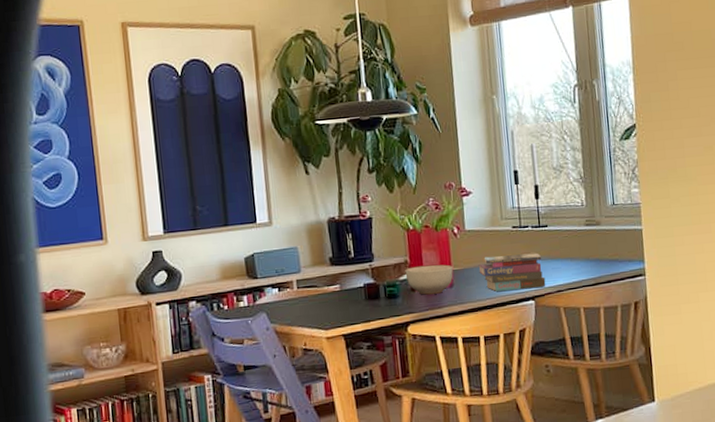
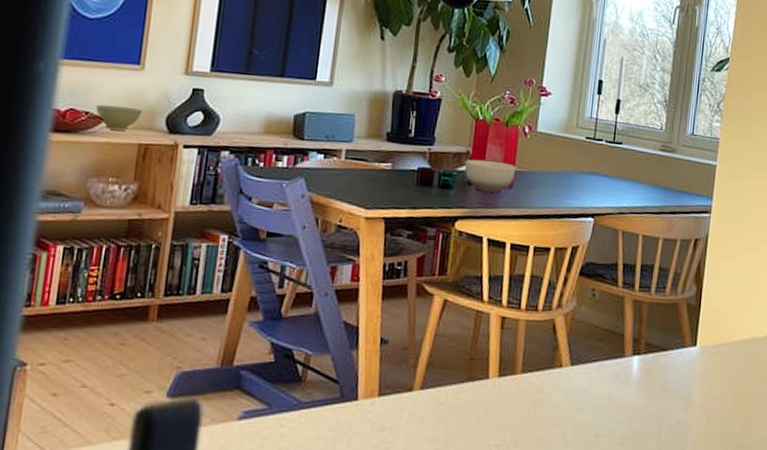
bowl: none [75,278,115,302] -> present [95,104,143,132]
books: present [478,252,546,292] -> none [542,163,610,207]

